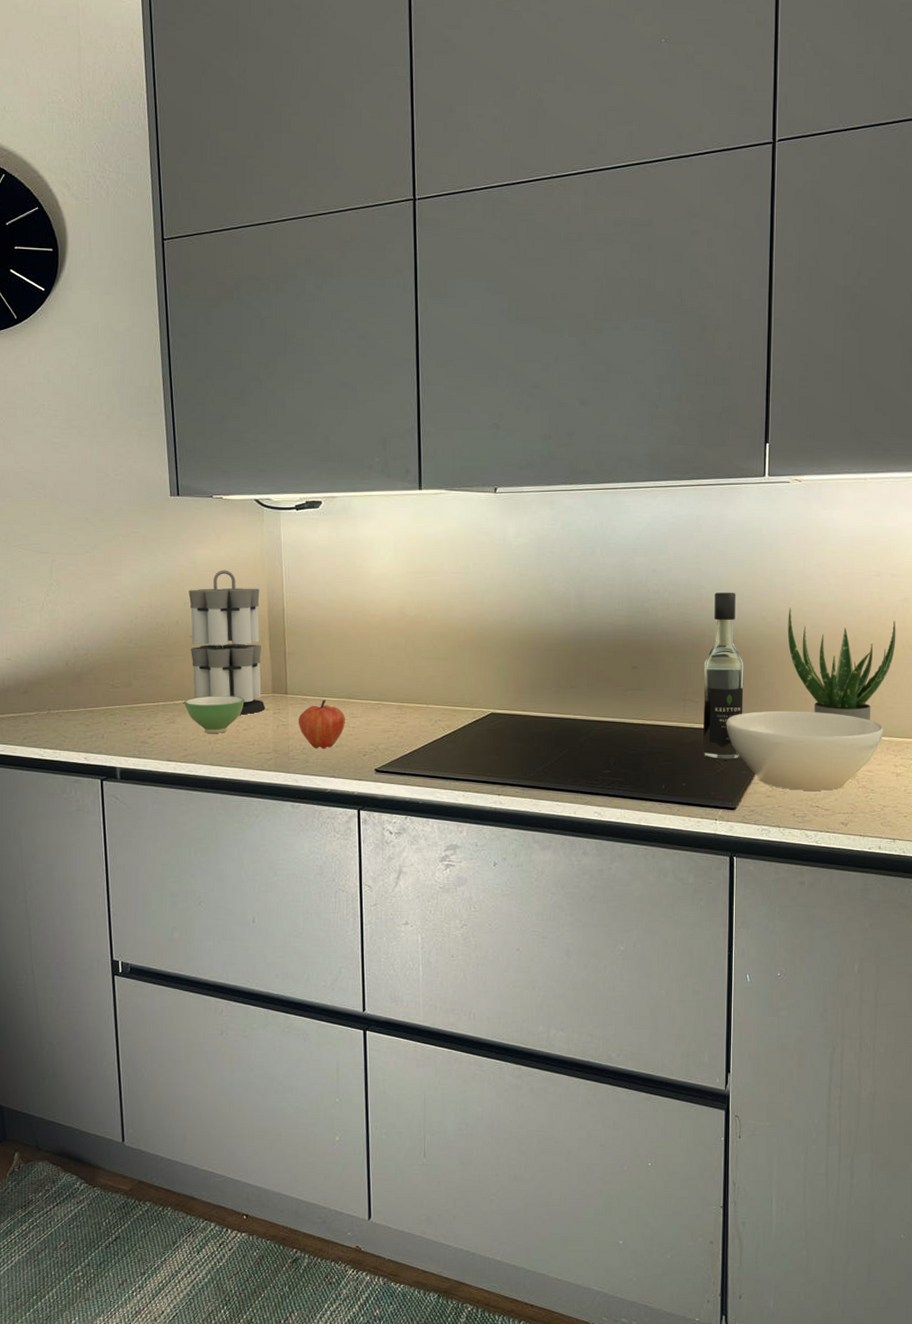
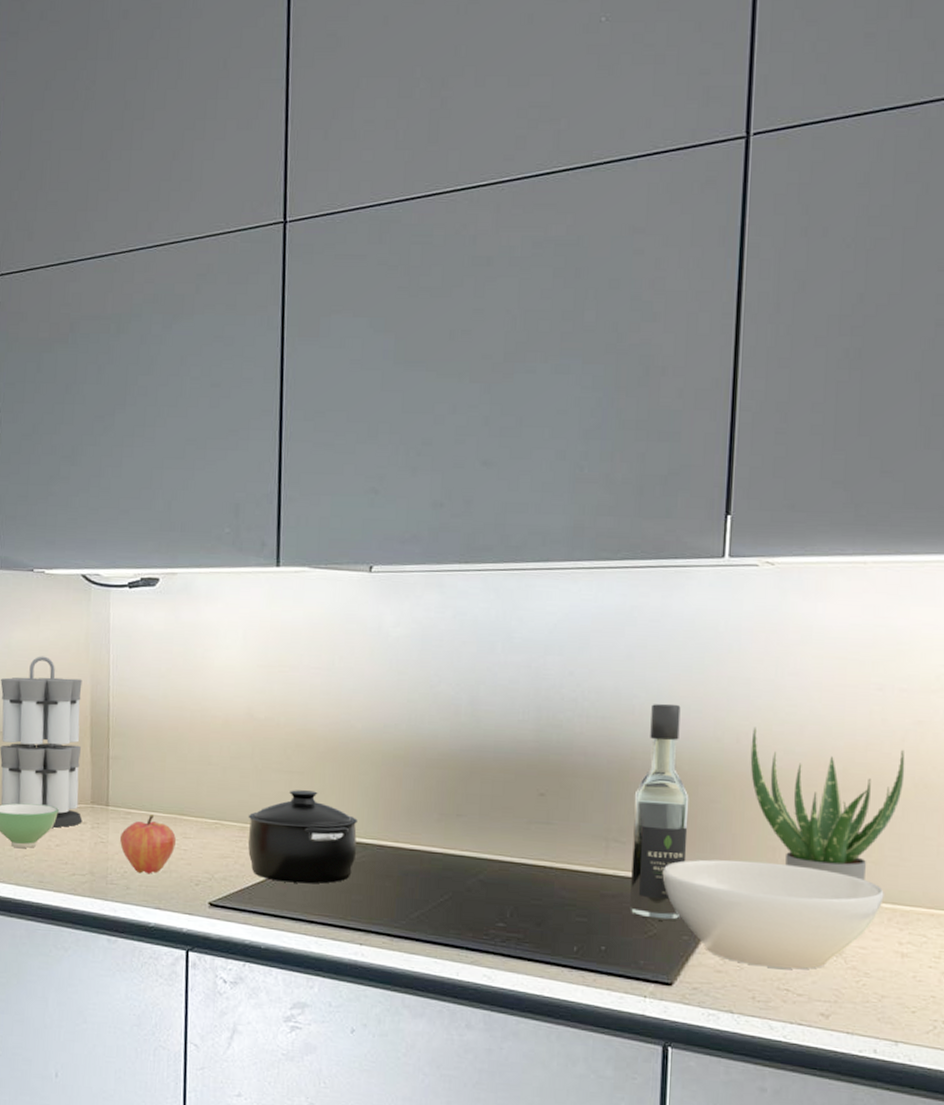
saucepan: none [404,673,493,749] -> present [247,790,358,884]

